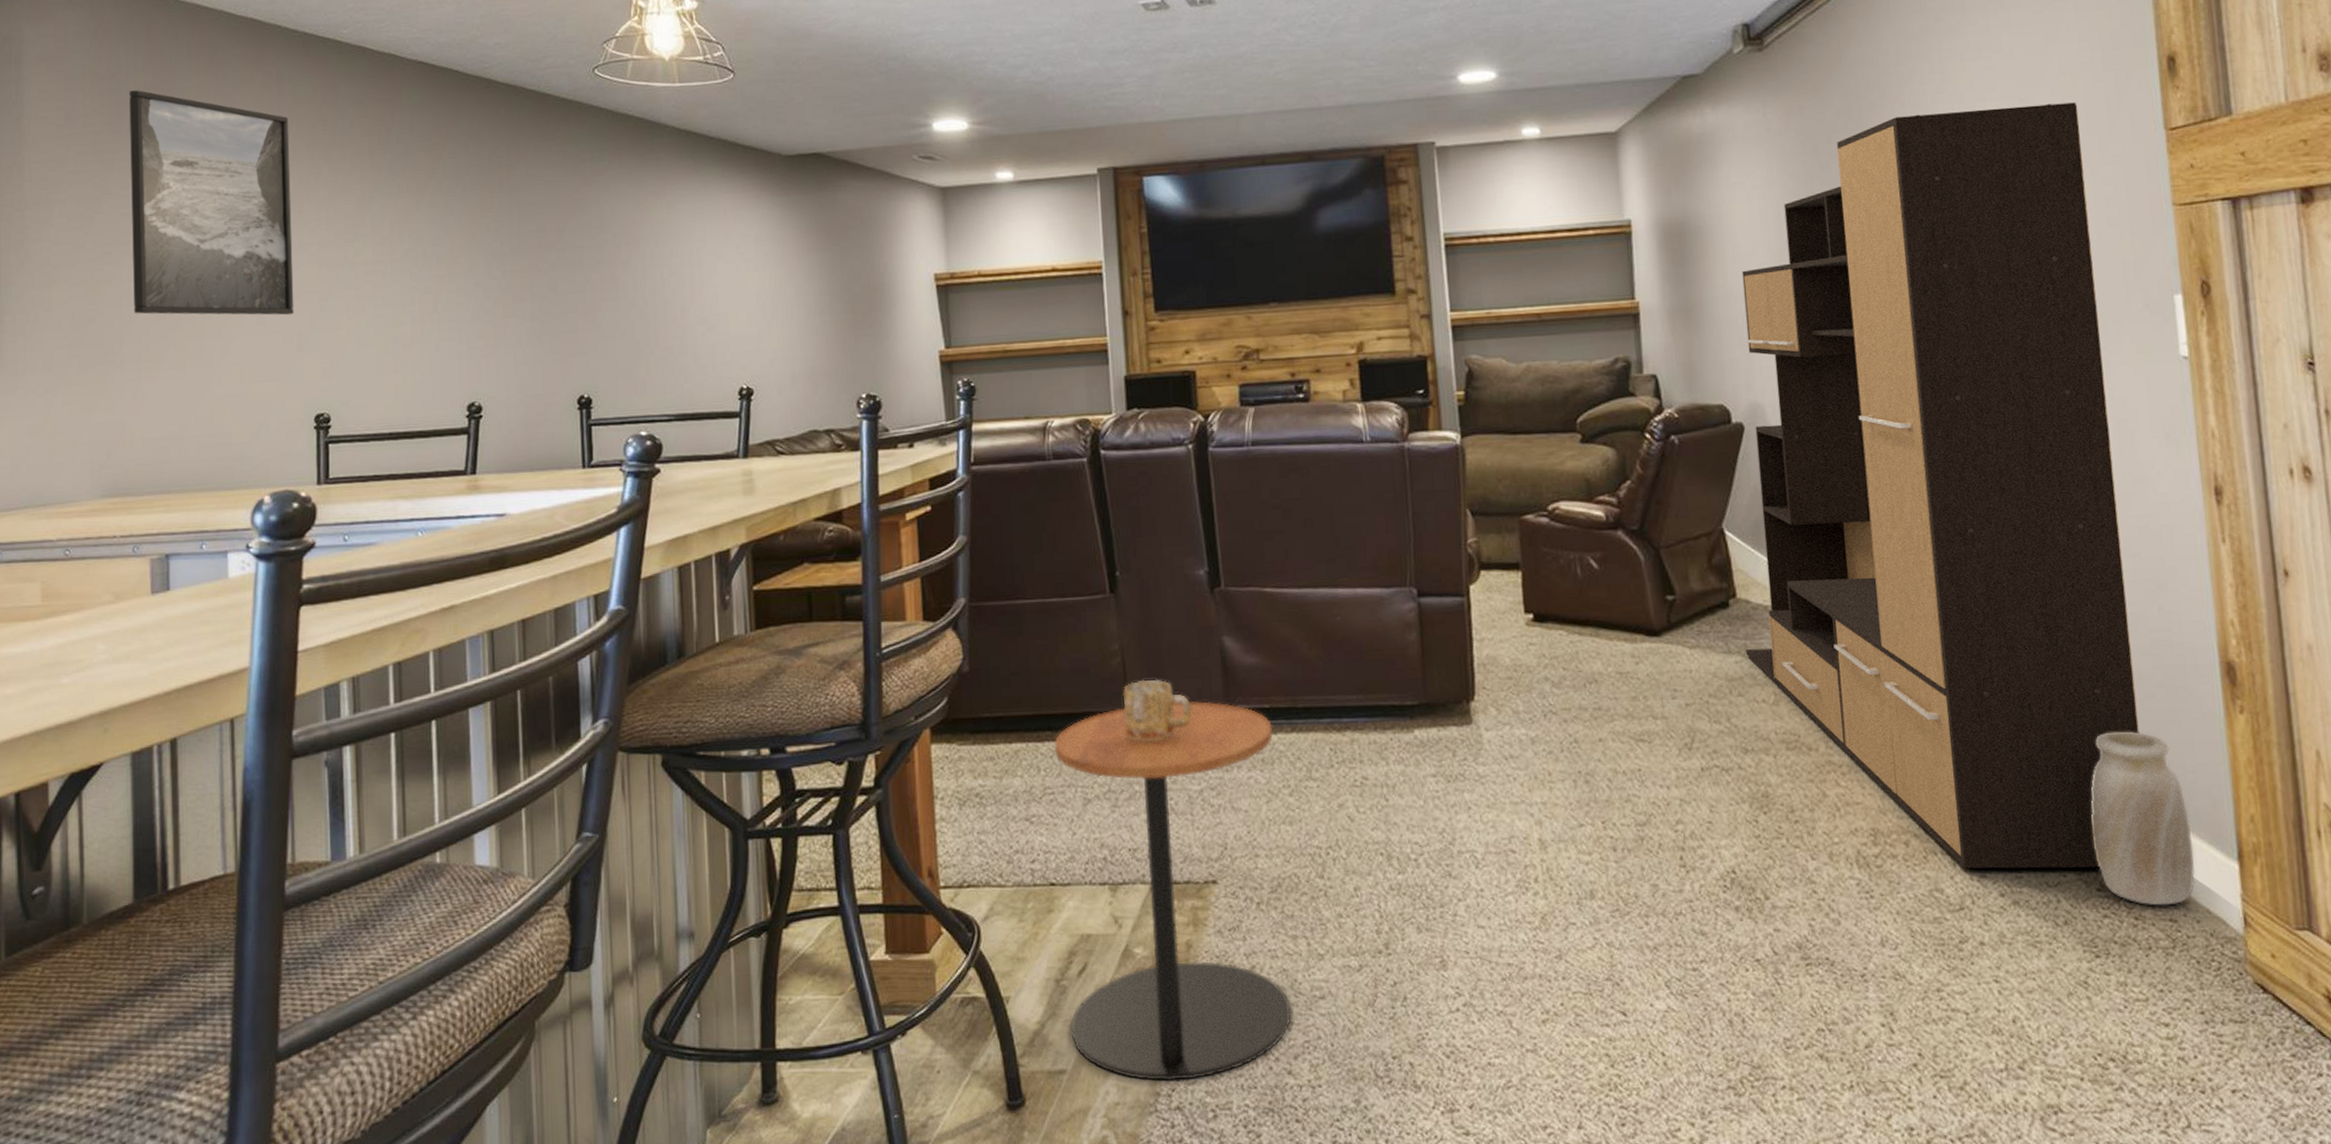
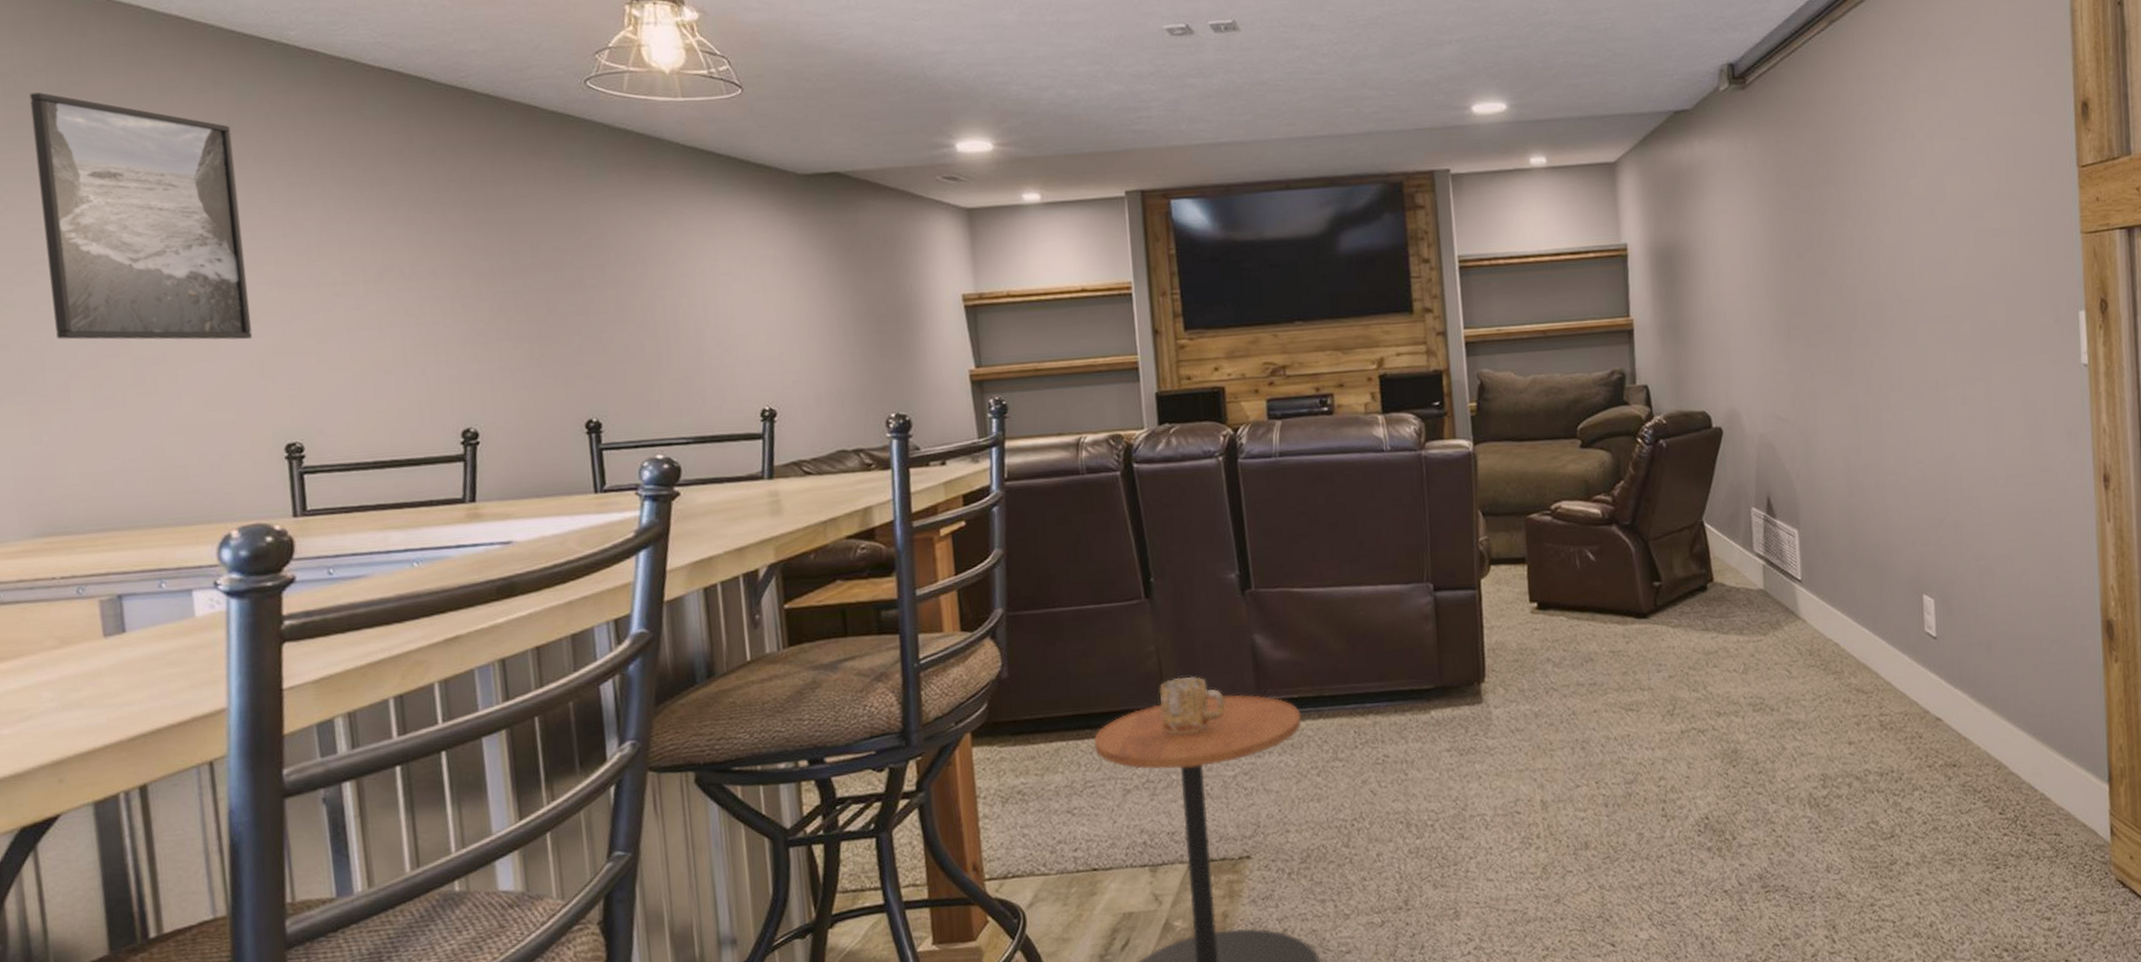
media console: present [1741,102,2139,869] -> none [1721,141,2037,803]
vase: present [2090,731,2196,906] -> none [1997,681,2076,823]

